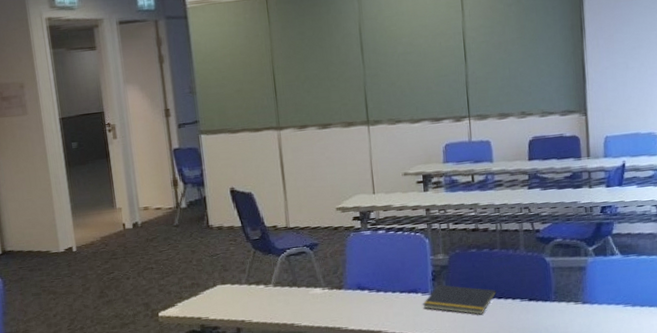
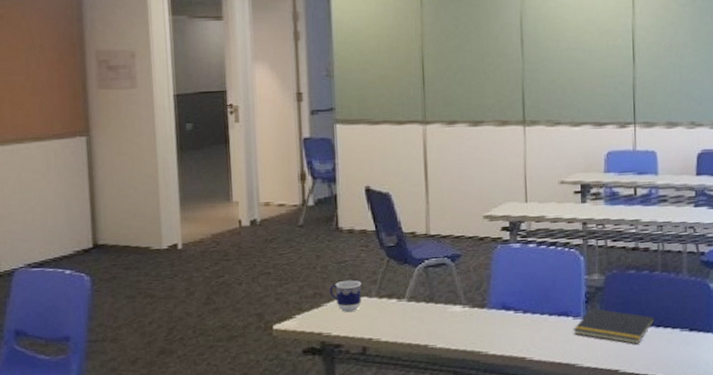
cup: none [205,270,233,298] -> present [330,280,362,312]

